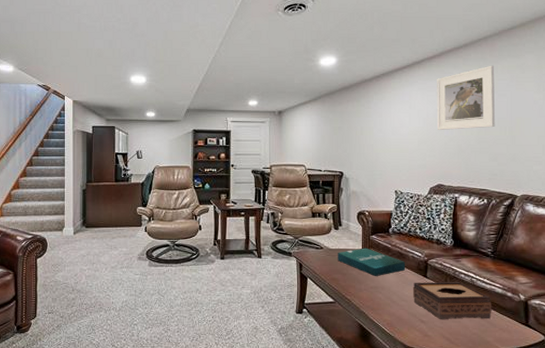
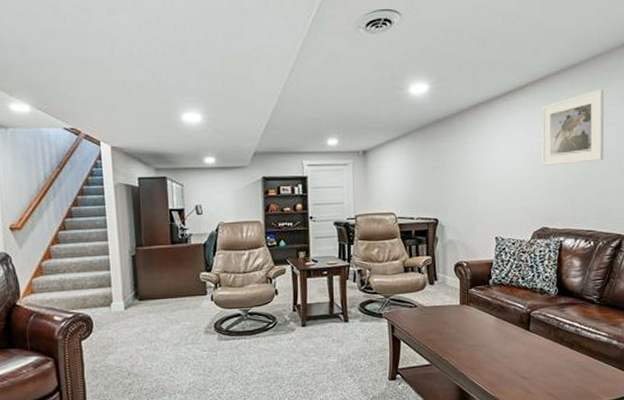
pizza box: present [338,248,406,276] -> none [433,303,507,333]
tissue box: present [412,282,492,320] -> none [514,333,597,375]

